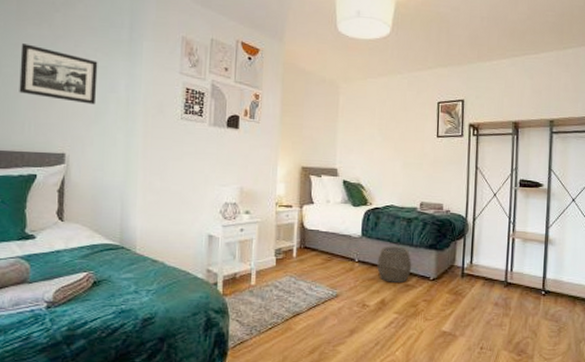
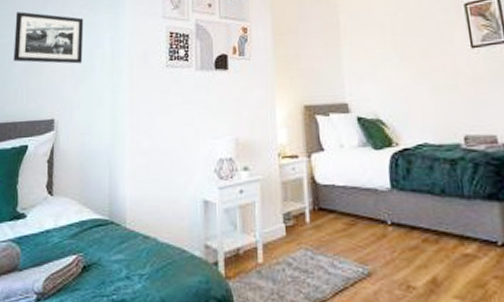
woven basket: present [377,246,412,283] -> none [417,199,468,252]

